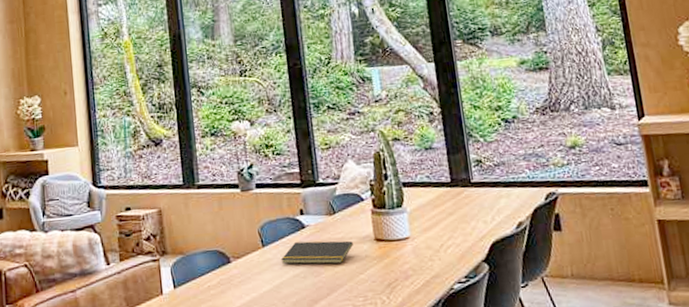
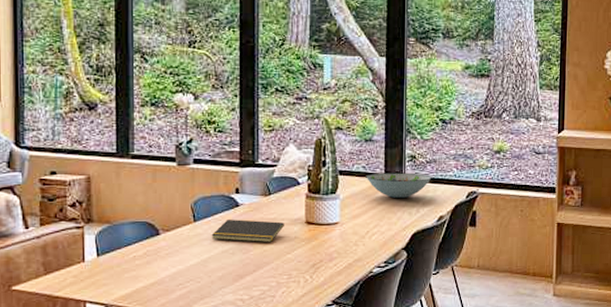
decorative bowl: none [431,178,503,207] -> present [366,173,432,199]

